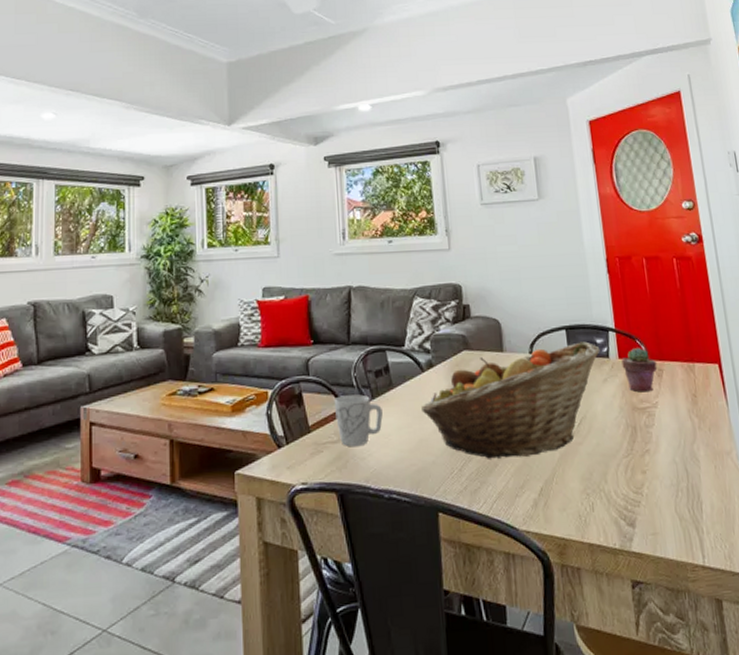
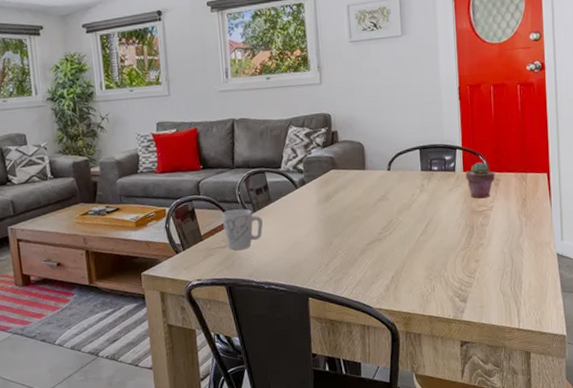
fruit basket: present [421,341,600,459] -> none [295,158,448,256]

